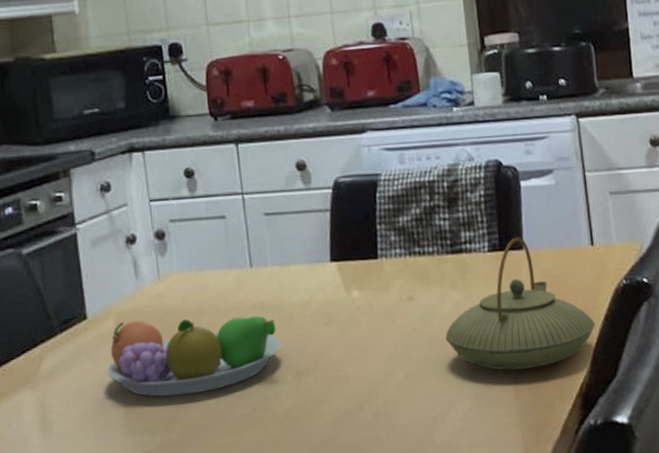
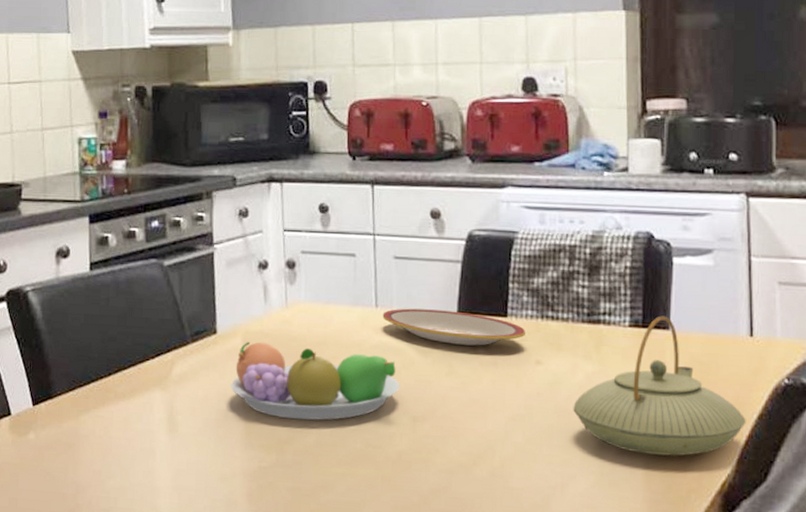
plate: none [258,260,396,294] -> present [382,308,525,346]

